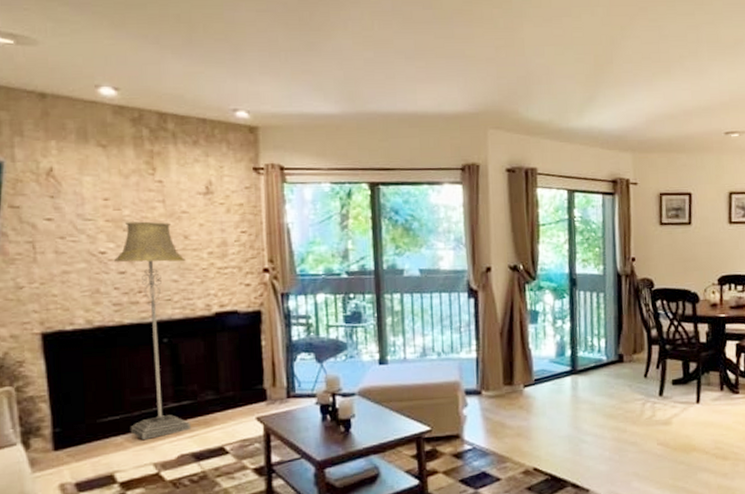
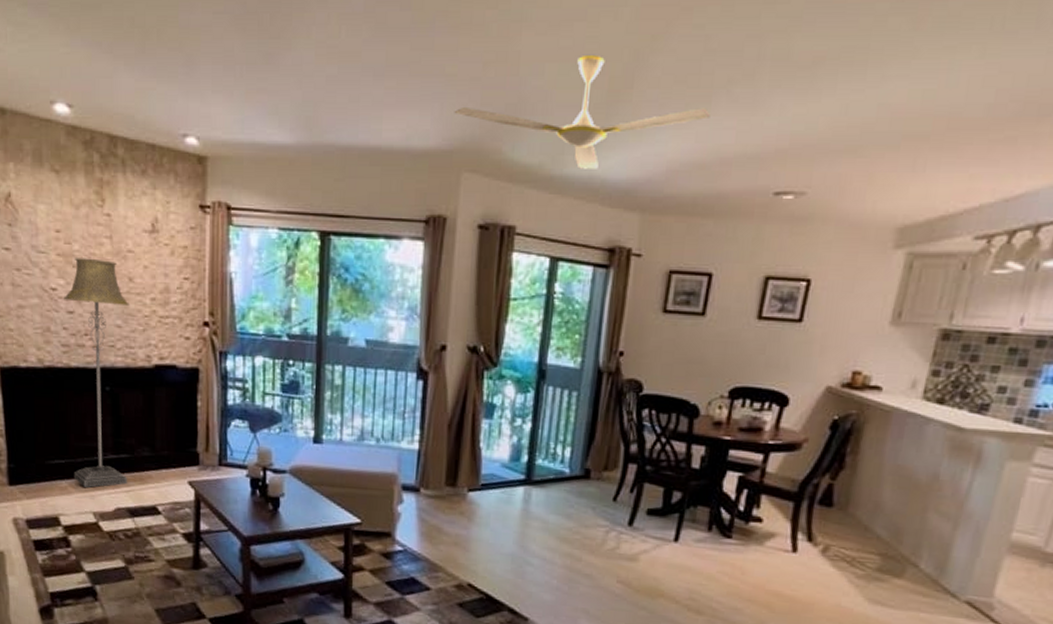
ceiling fan: none [476,40,672,122] -> present [454,54,711,169]

